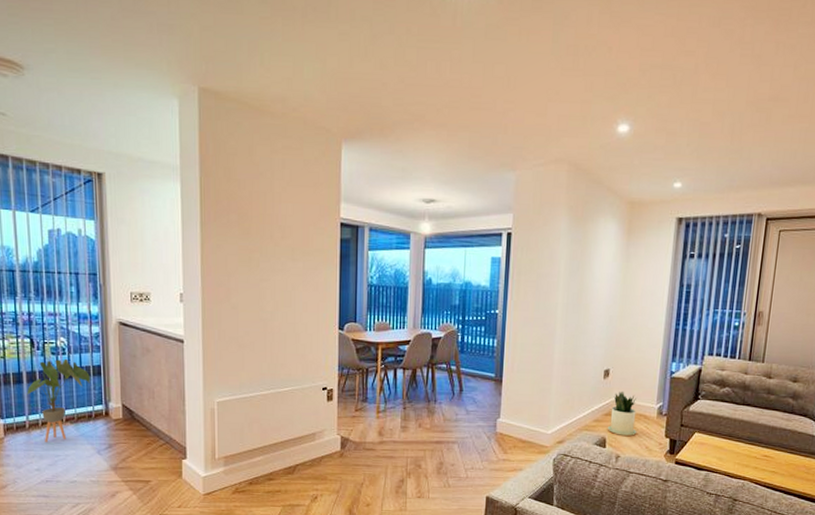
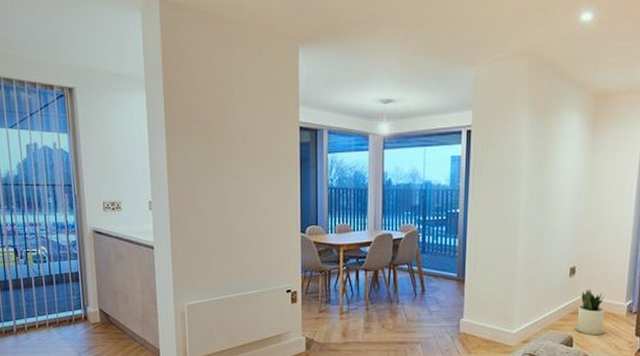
house plant: present [26,358,90,442] -> none [13,266,69,345]

